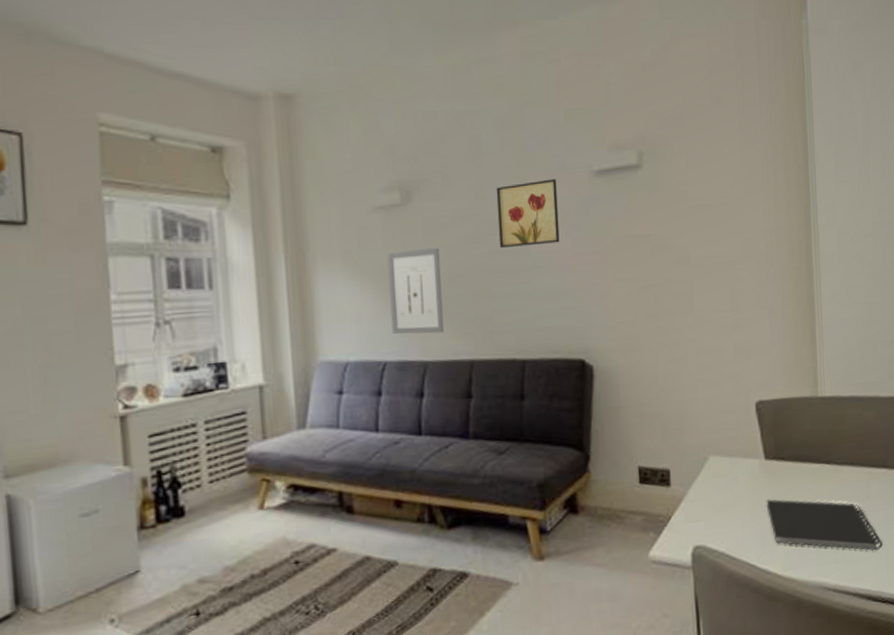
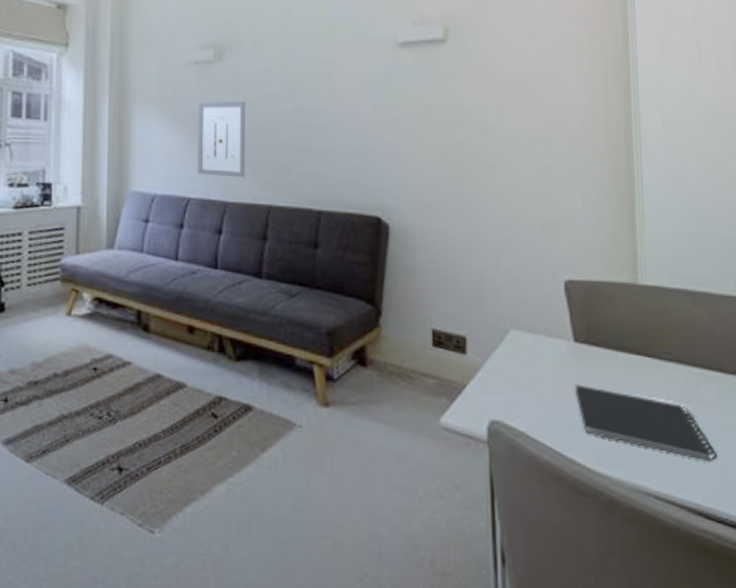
wall art: present [496,179,560,249] -> none [302,47,361,107]

